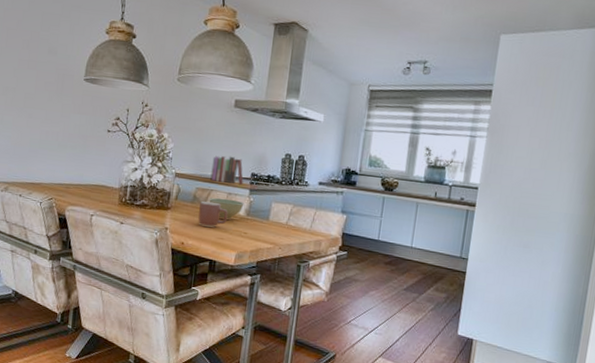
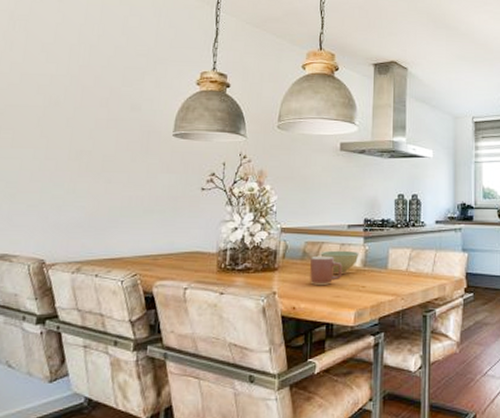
books: present [210,155,244,186] -> none [320,203,356,234]

